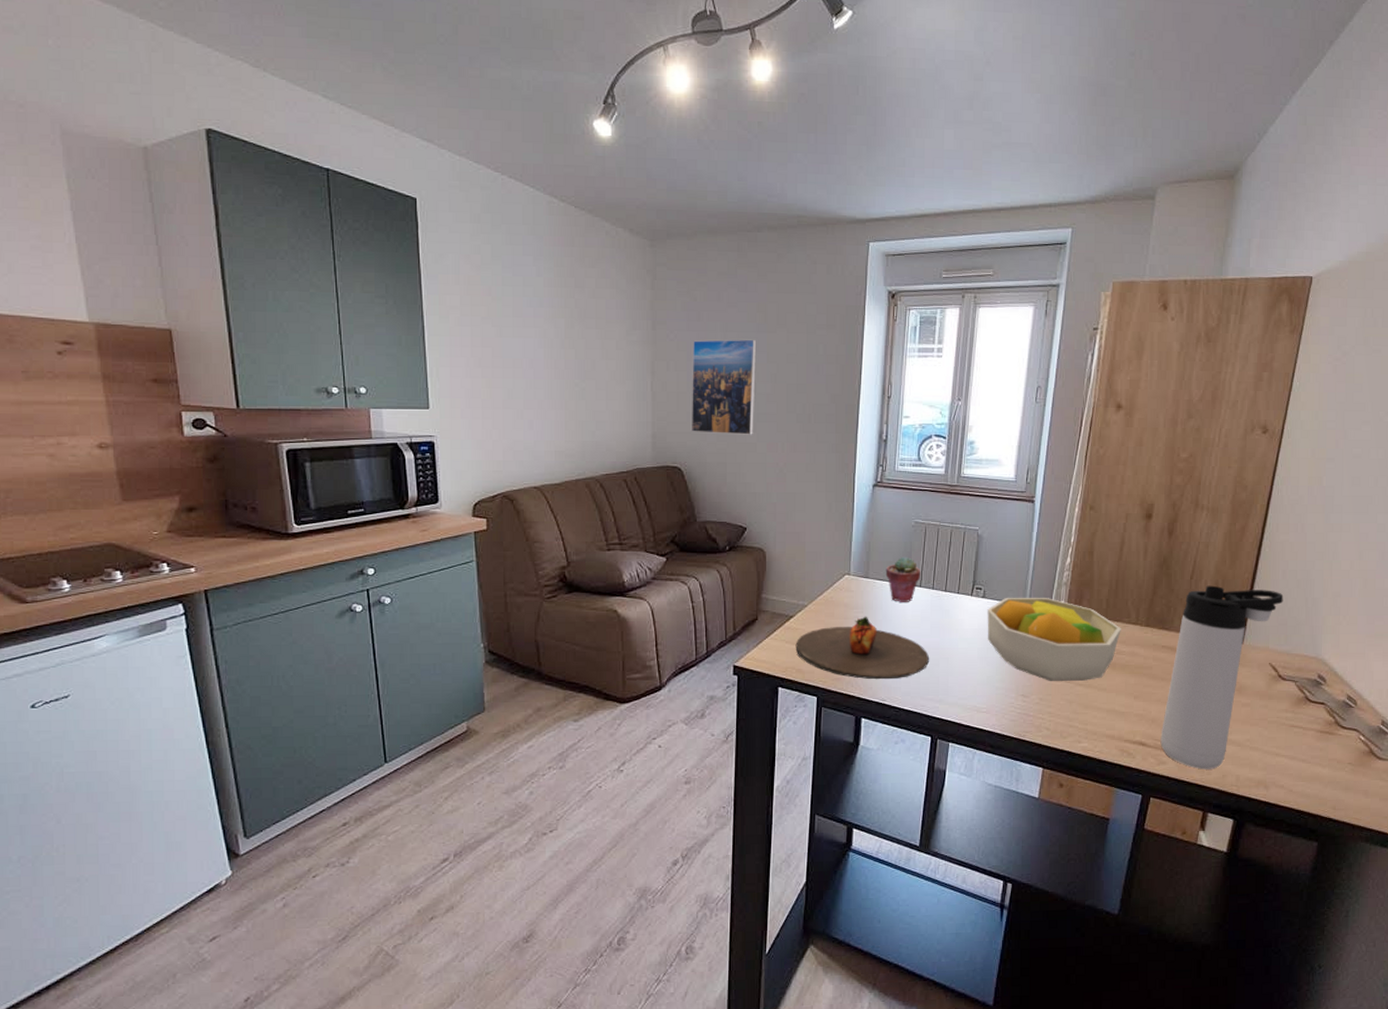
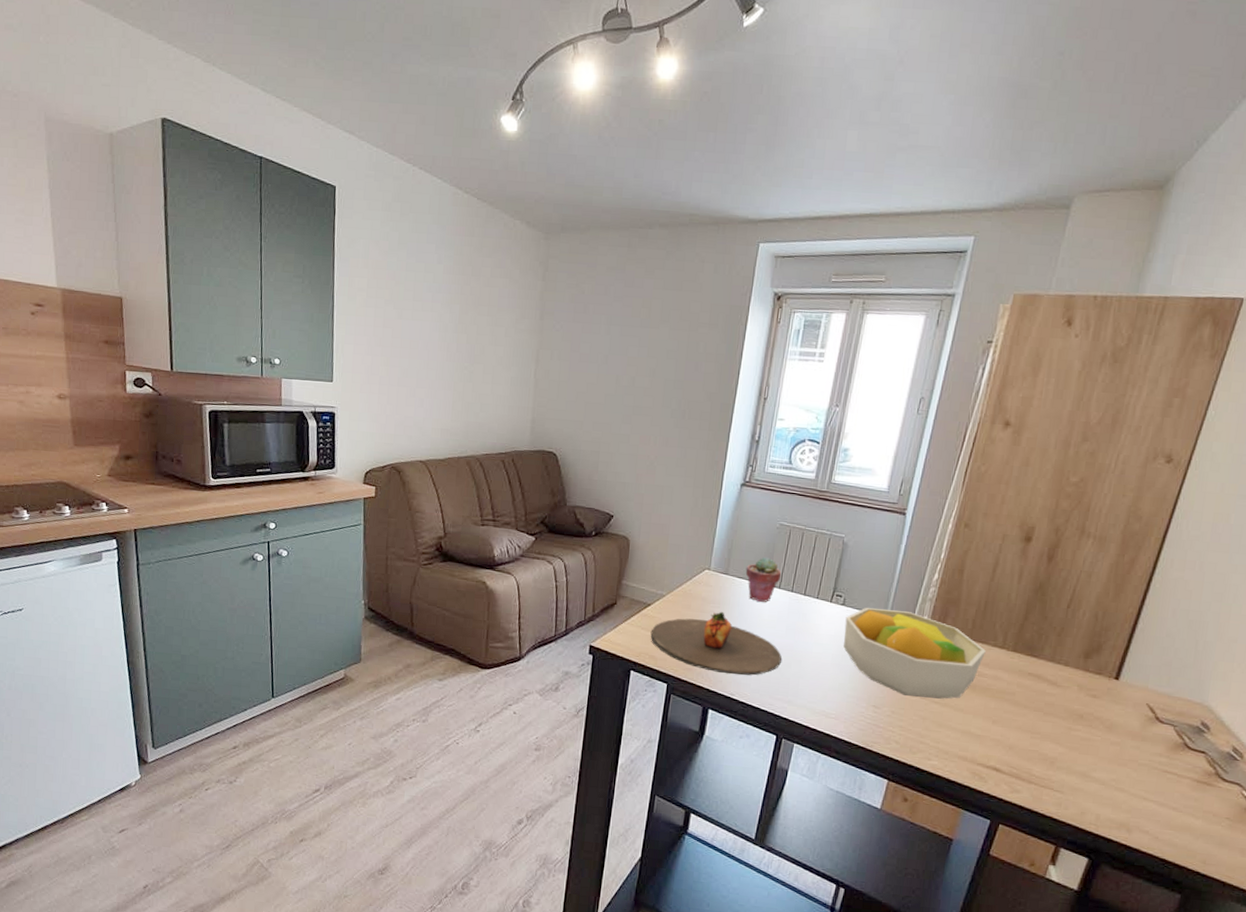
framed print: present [691,339,757,435] -> none [568,332,639,427]
thermos bottle: present [1160,585,1283,770] -> none [1016,616,1171,805]

